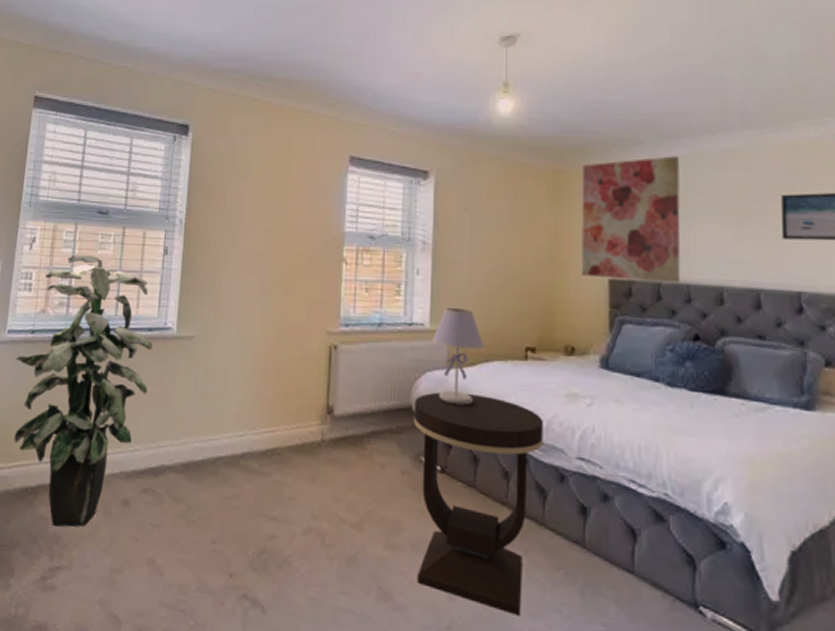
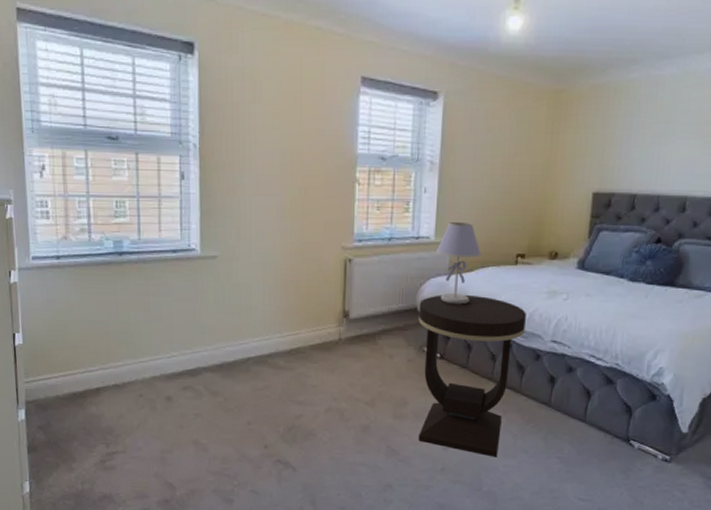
indoor plant: present [14,254,153,528] -> none [44,181,179,422]
wall art: present [581,156,681,284] -> none [571,75,668,195]

